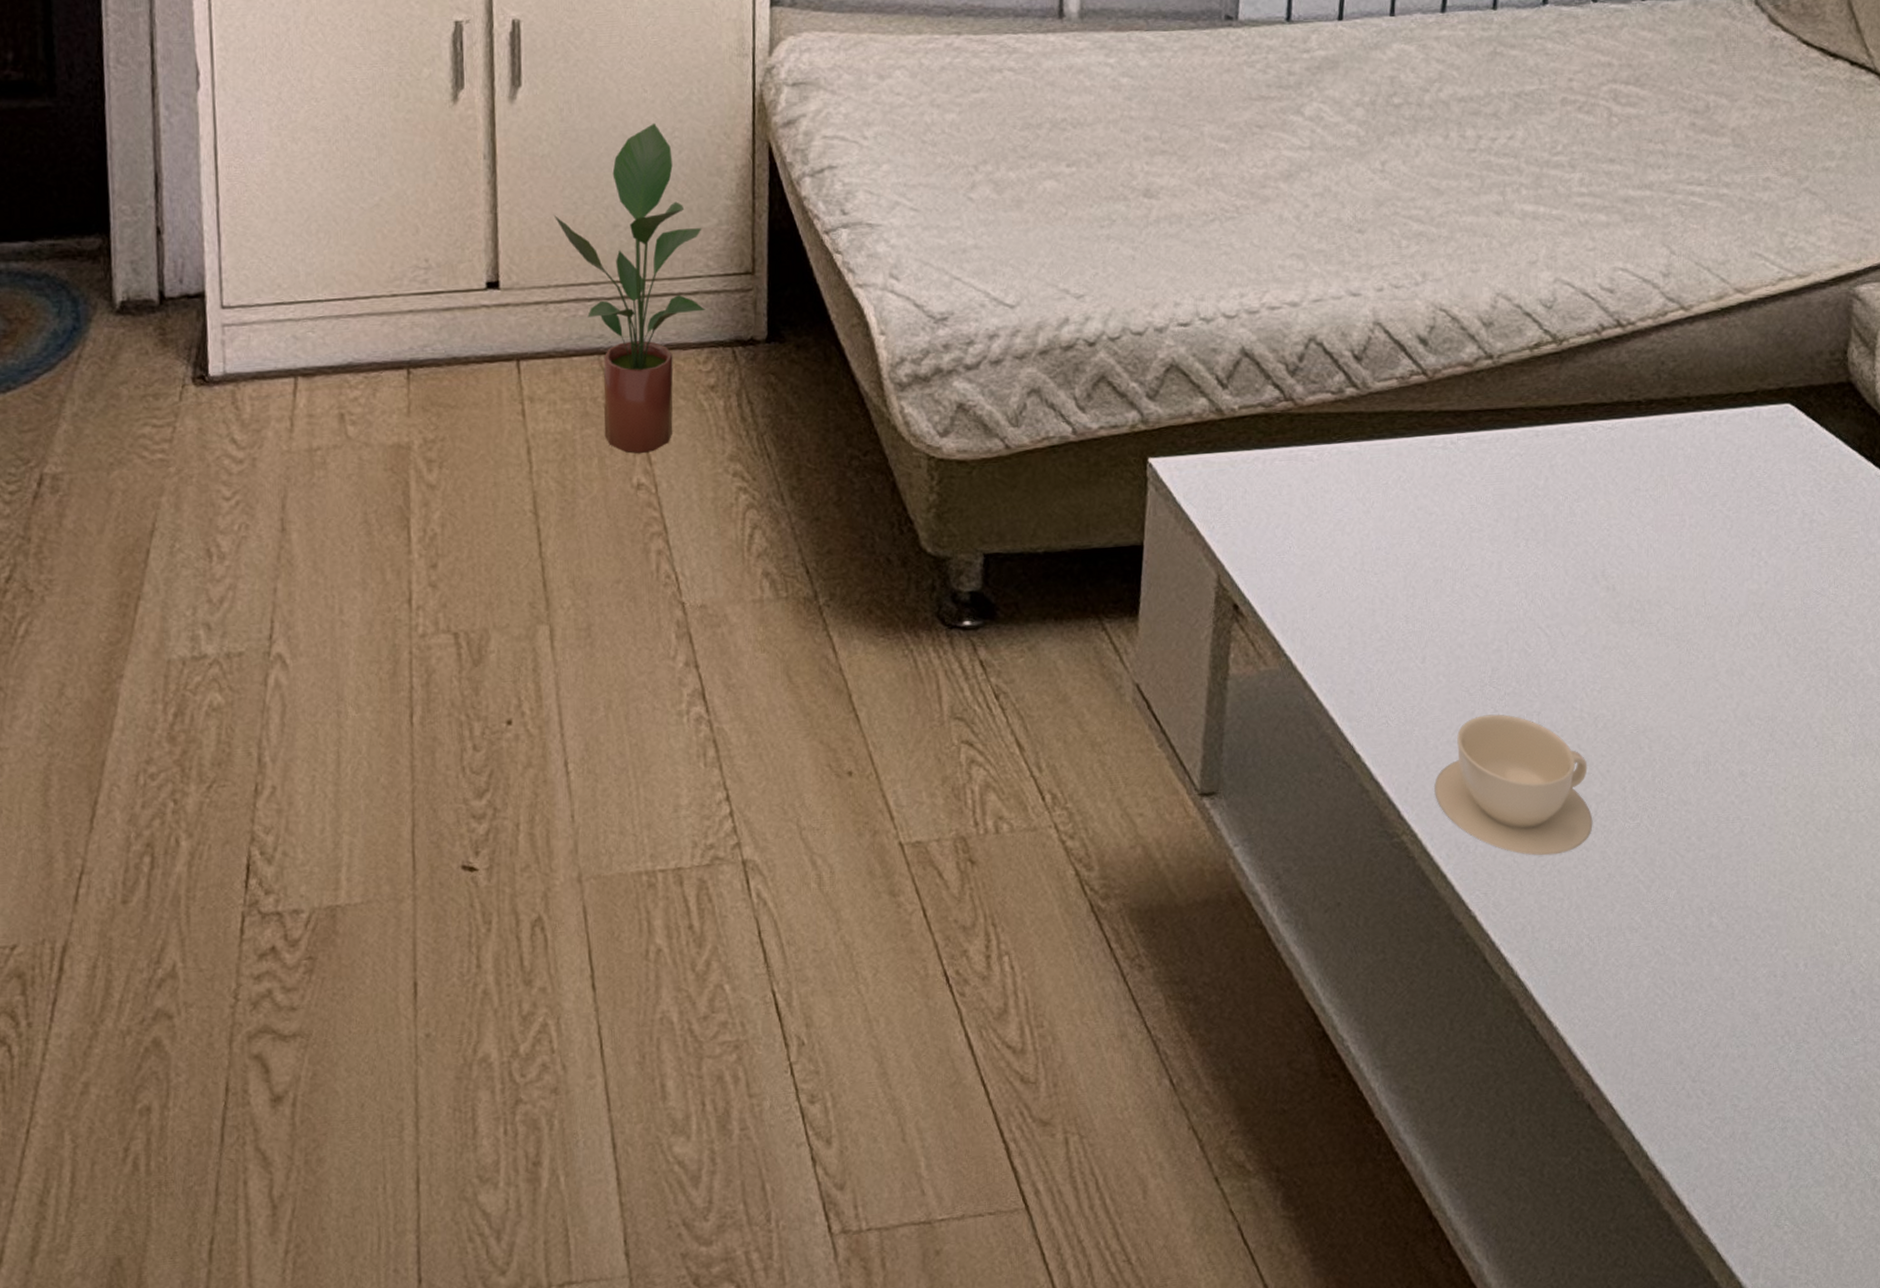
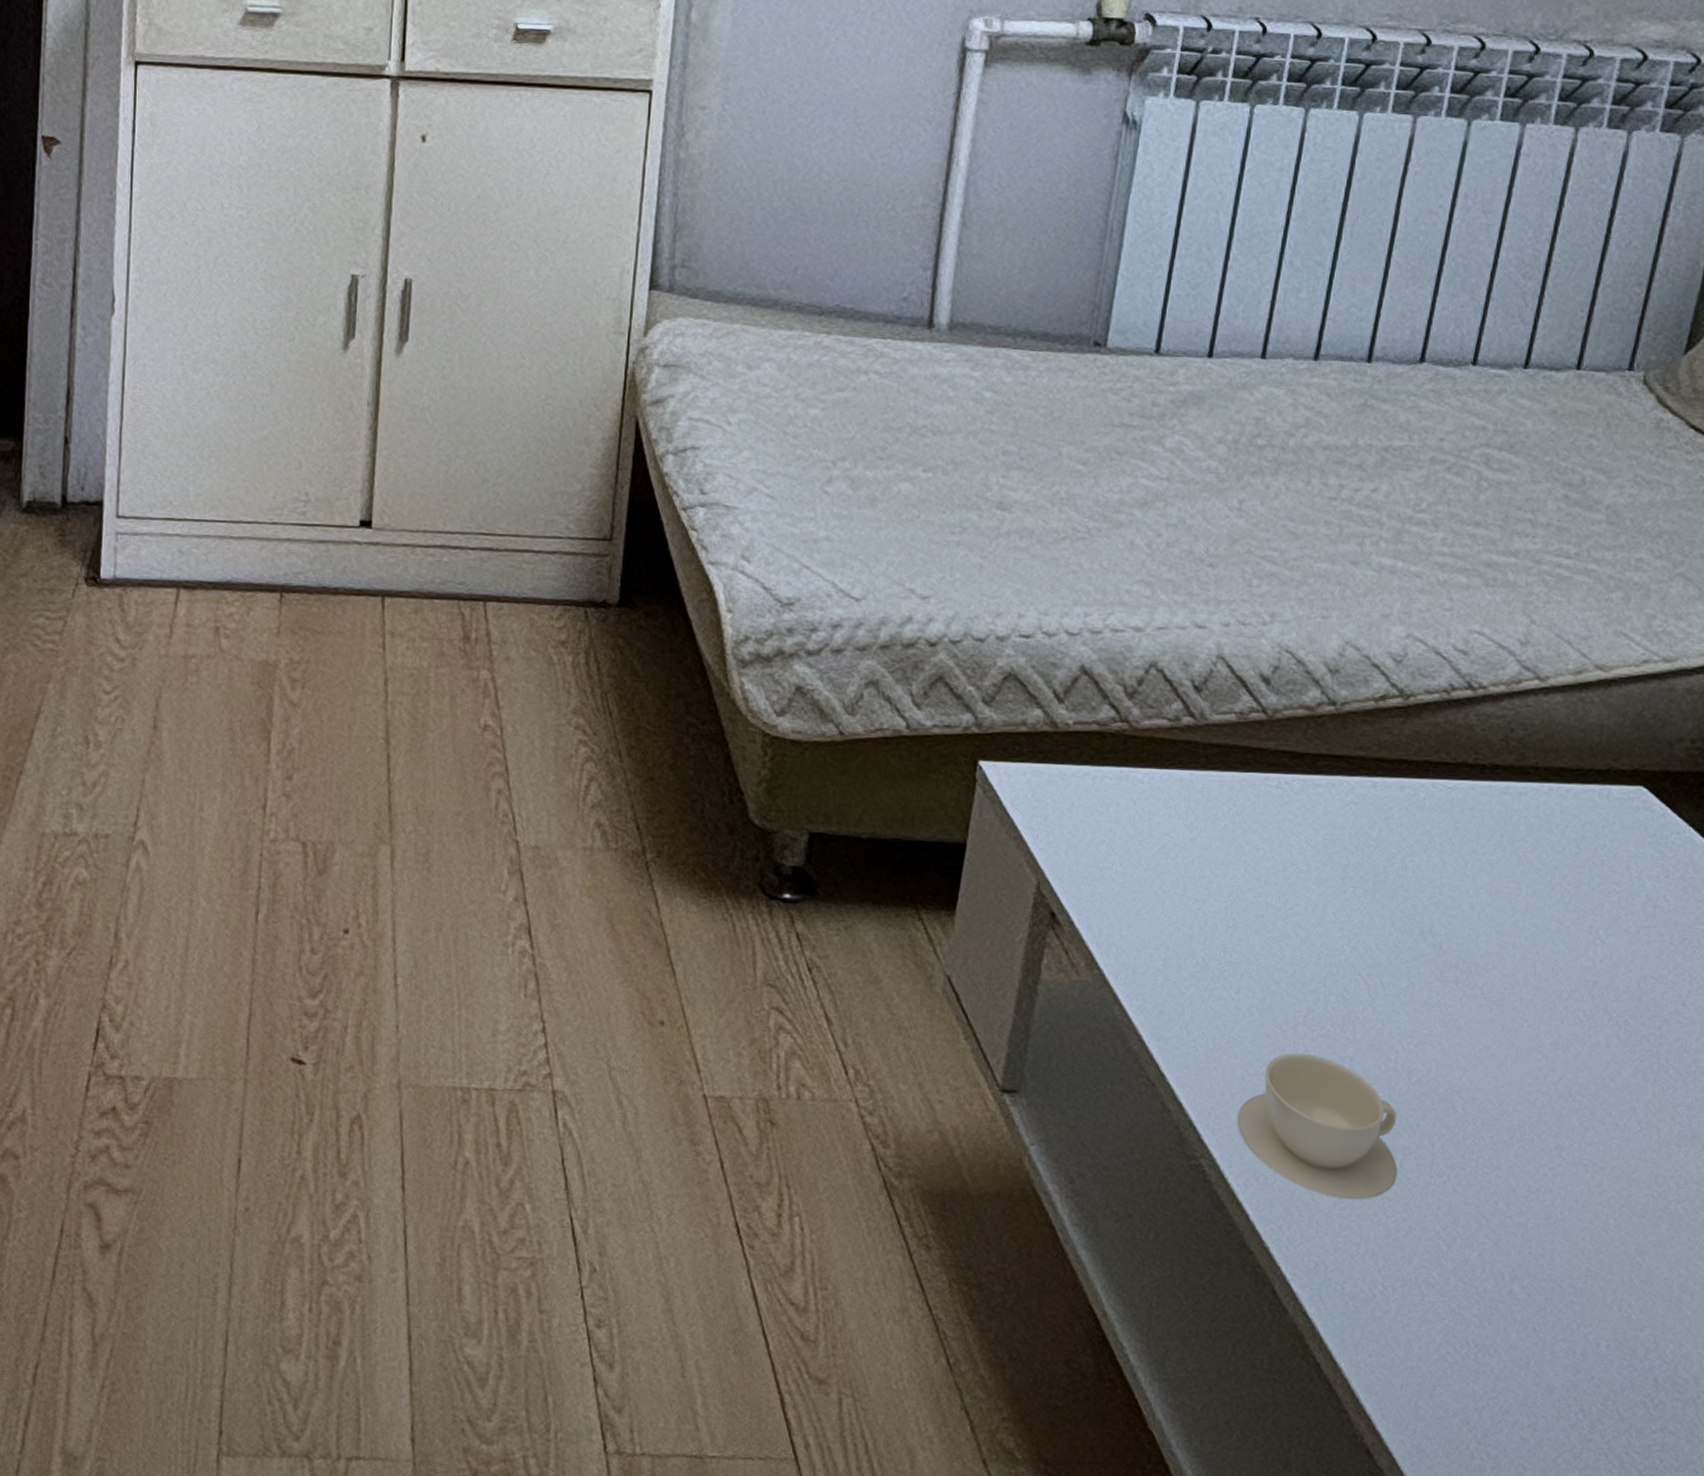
potted plant: present [554,122,706,454] -> none [428,388,566,698]

